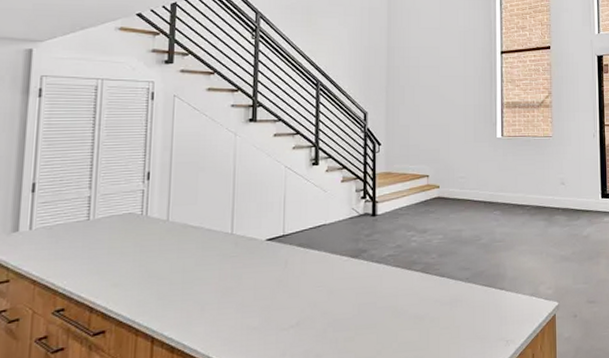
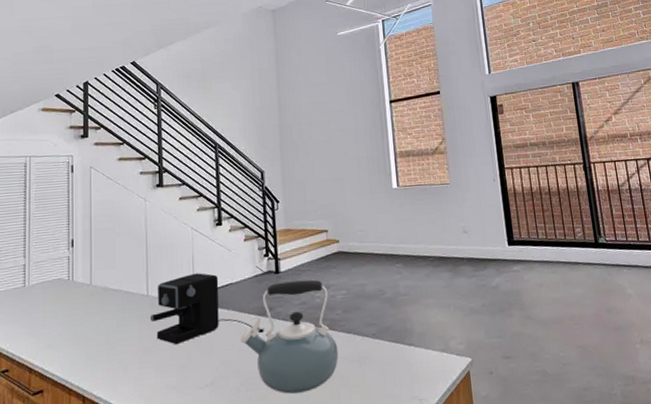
coffee maker: none [233,212,357,286] -> present [149,273,265,345]
kettle: none [331,223,431,335] -> present [241,279,339,394]

